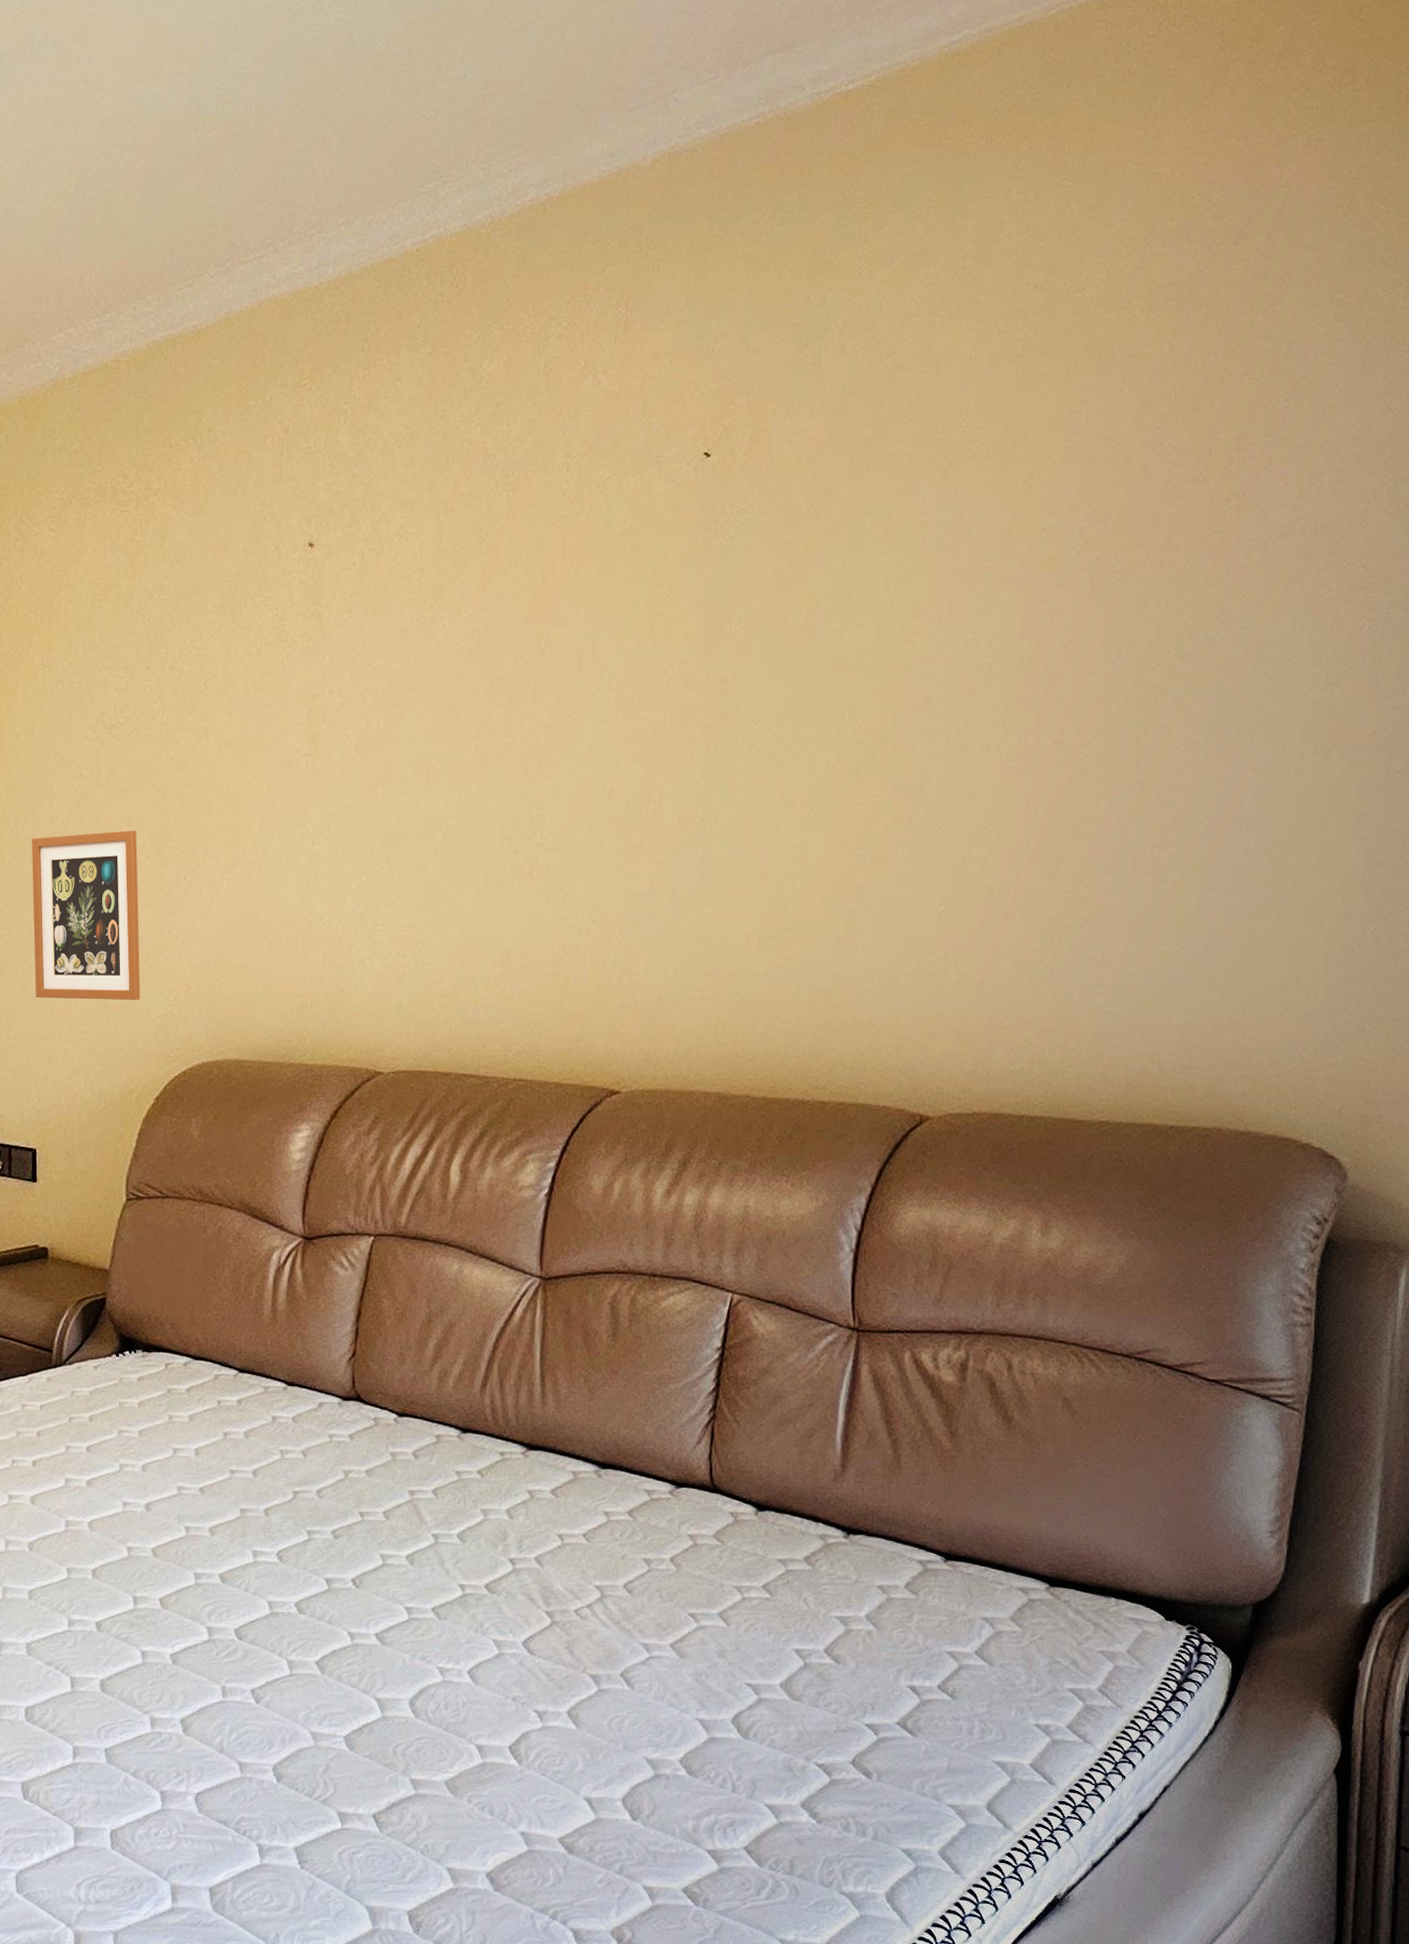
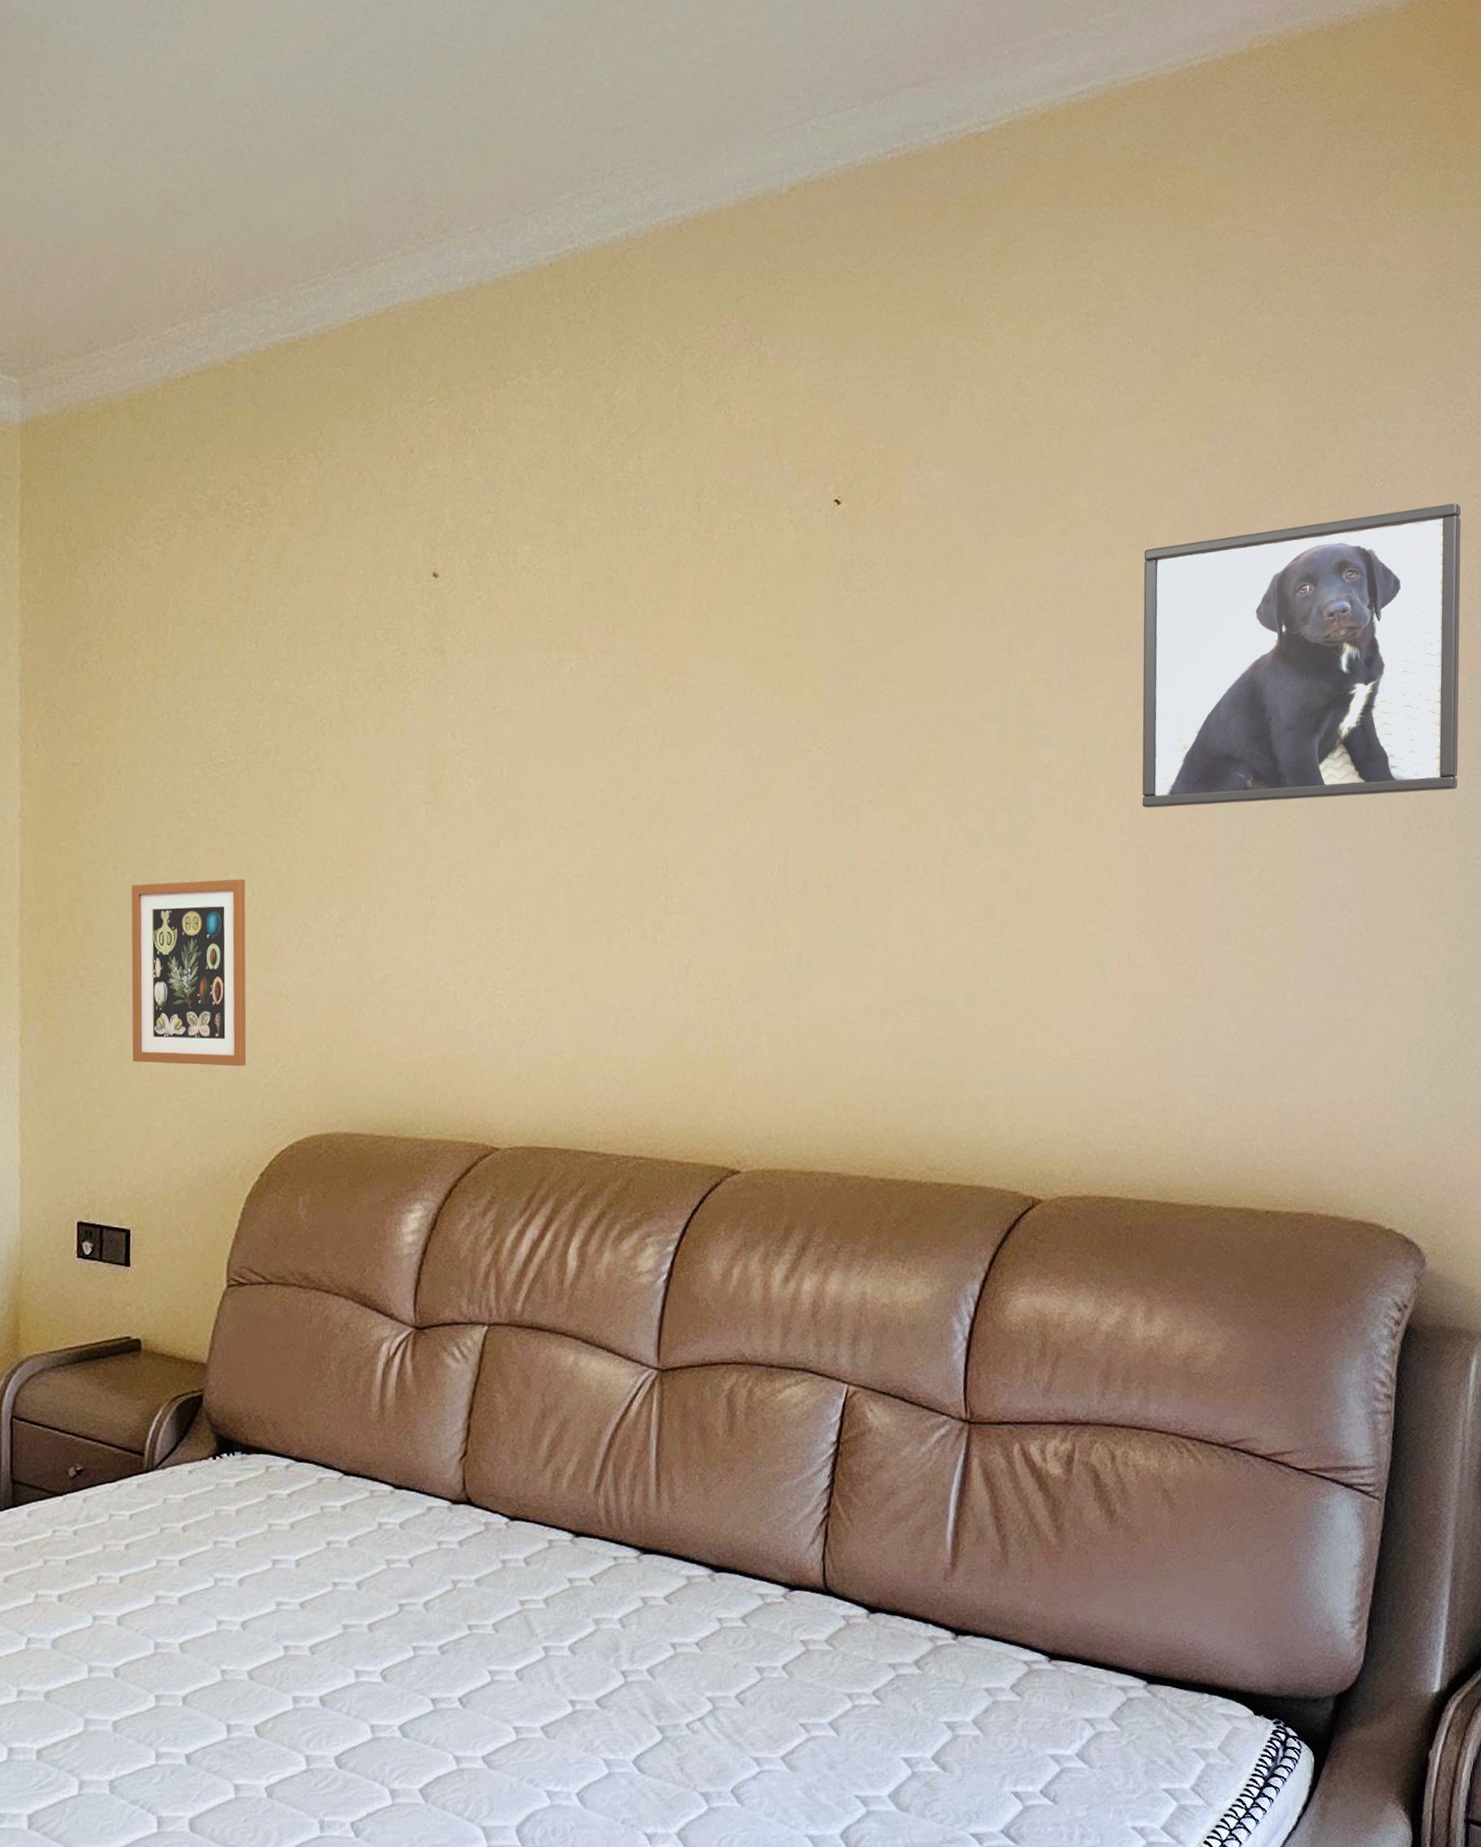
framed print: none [1028,418,1376,735] -> present [1142,503,1461,808]

